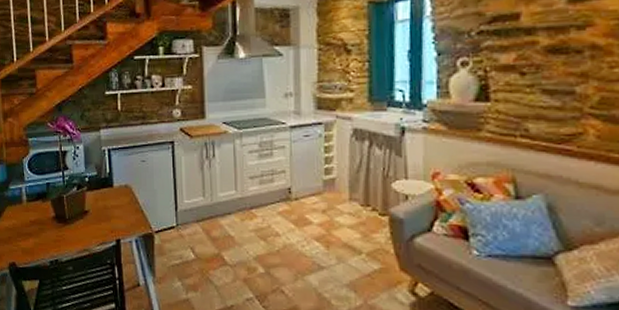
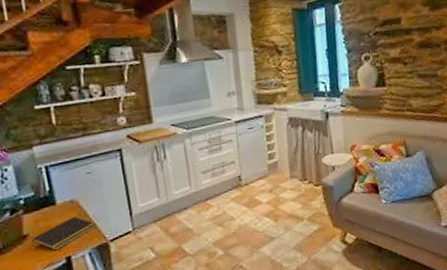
notepad: none [90,201,145,231] -> present [31,216,97,251]

